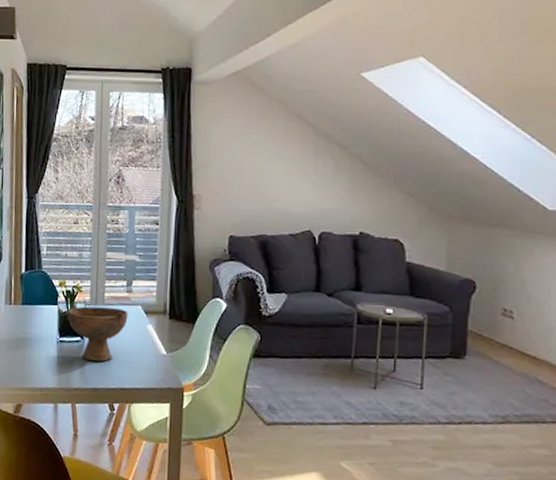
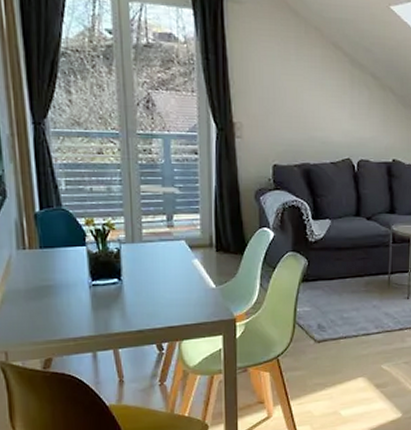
bowl: present [68,304,128,362] -> none [100,244,171,302]

